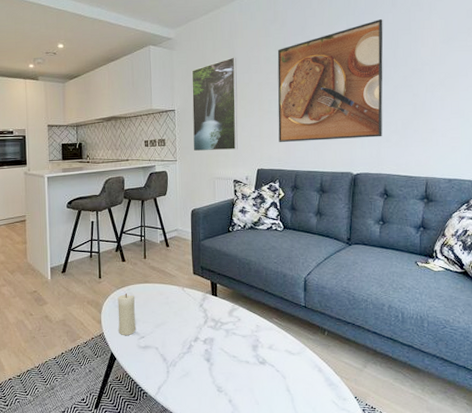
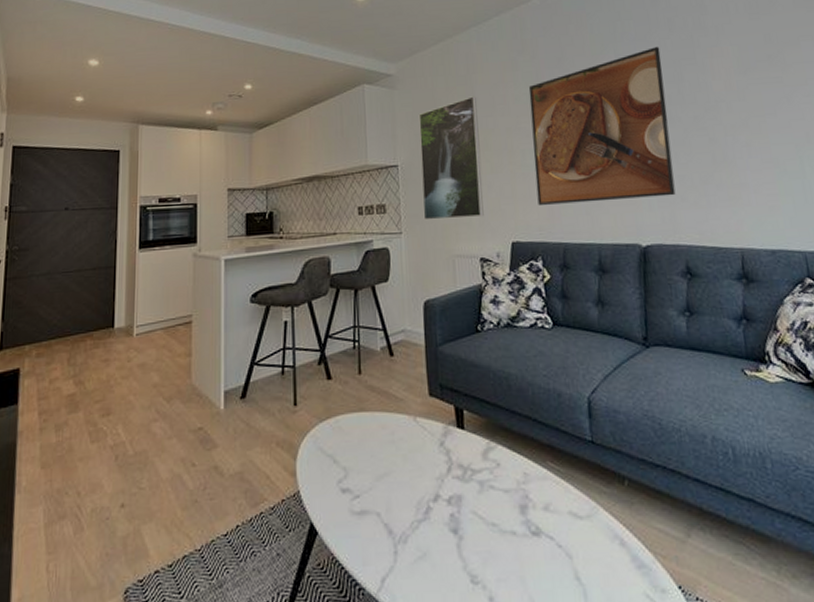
candle: present [117,294,137,335] -> none [320,428,348,494]

